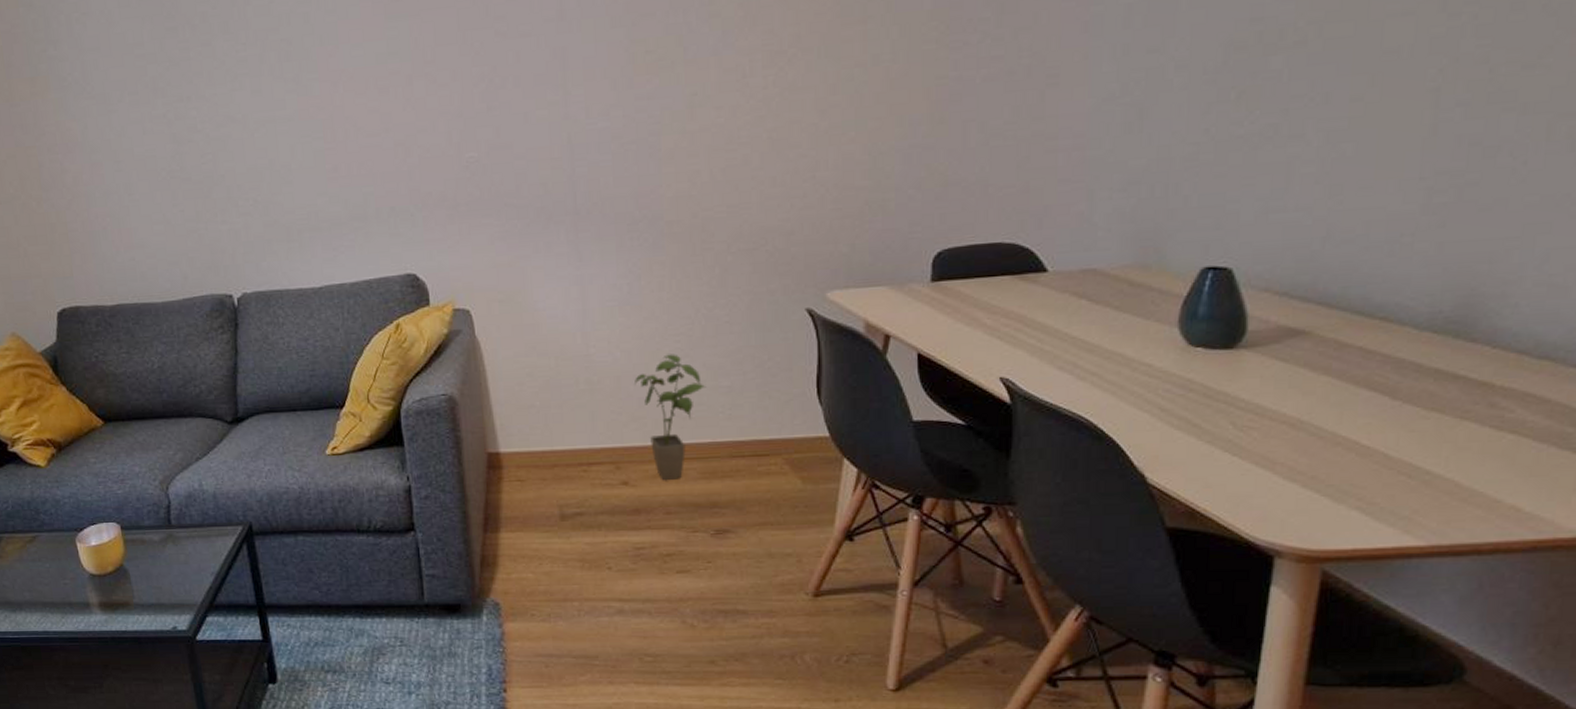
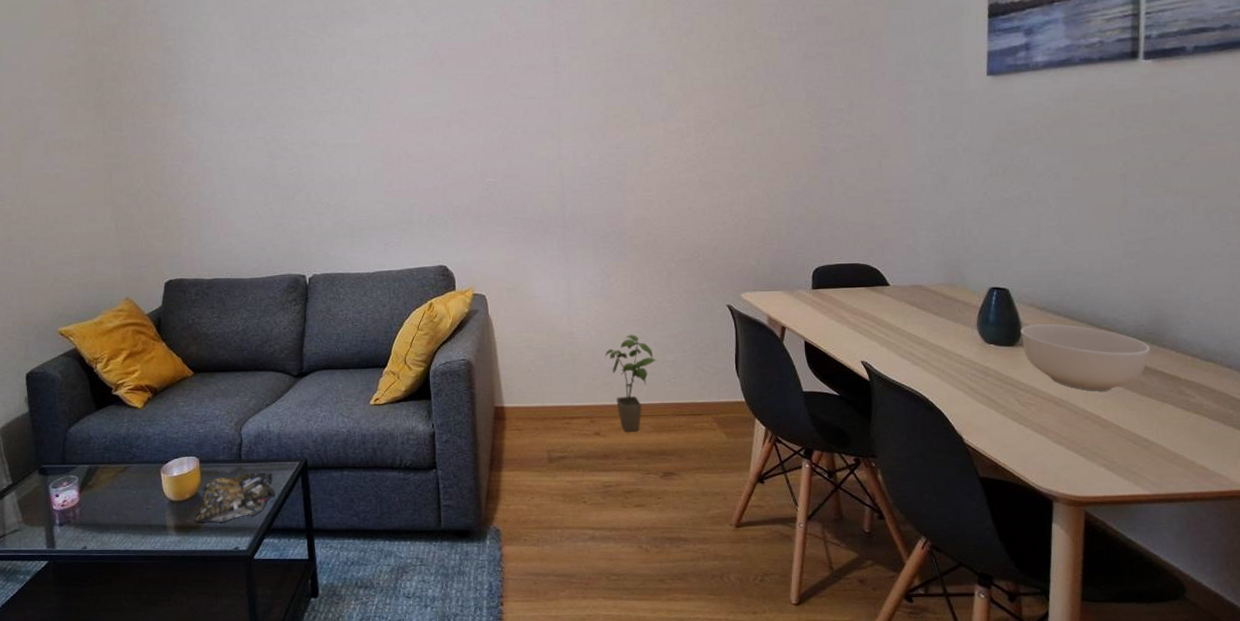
magazine: none [121,539,217,600] -> present [194,472,275,523]
bowl: none [1245,315,1451,408] -> present [1020,323,1151,391]

